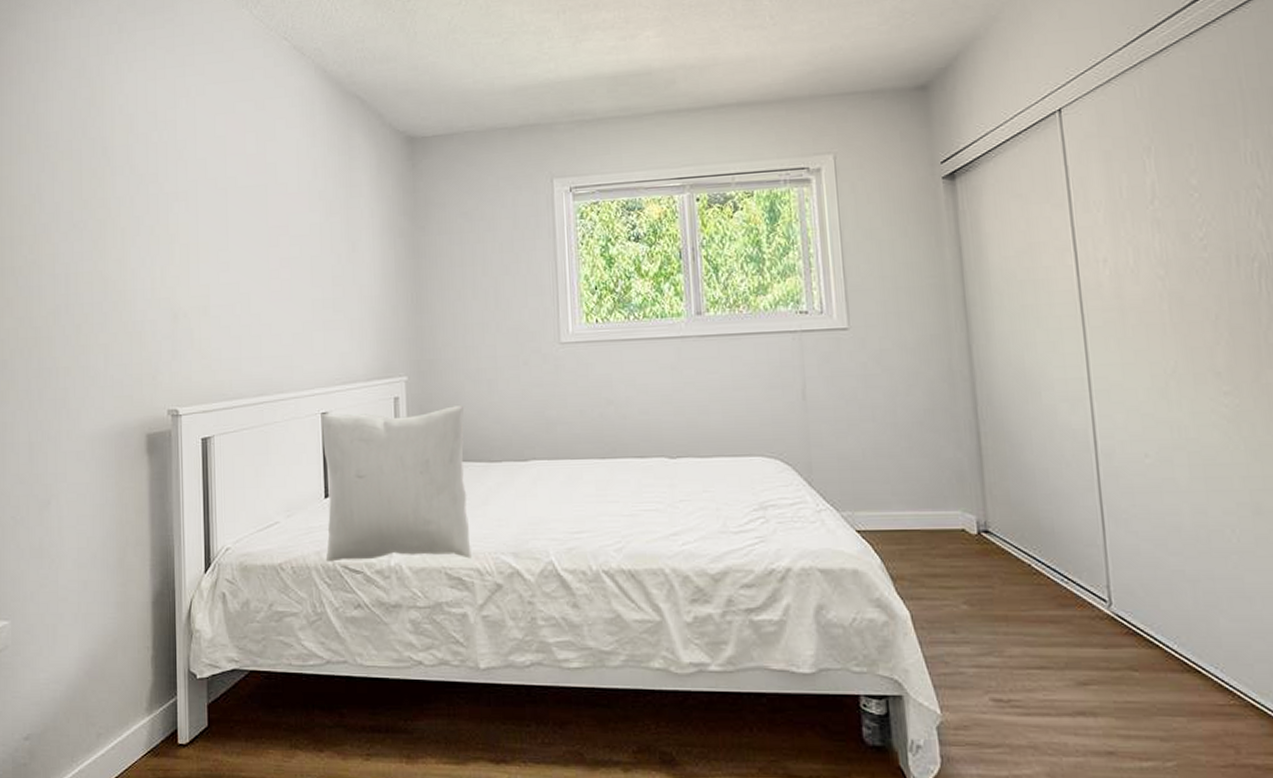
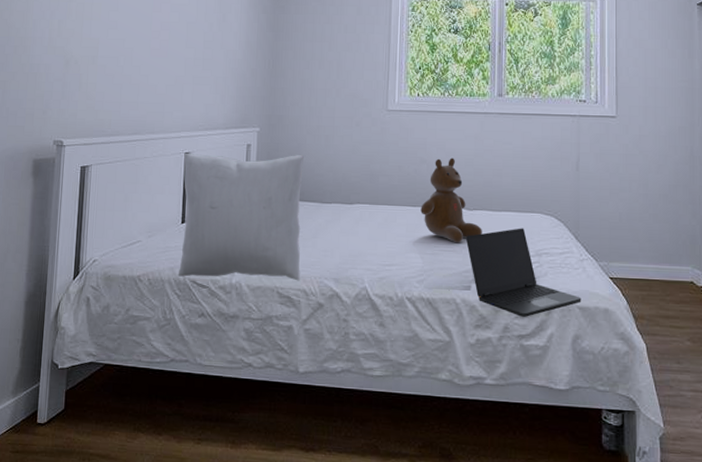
stuffed bear: none [611,395,690,500] -> present [420,158,482,243]
laptop: none [669,476,823,586] -> present [465,228,582,317]

